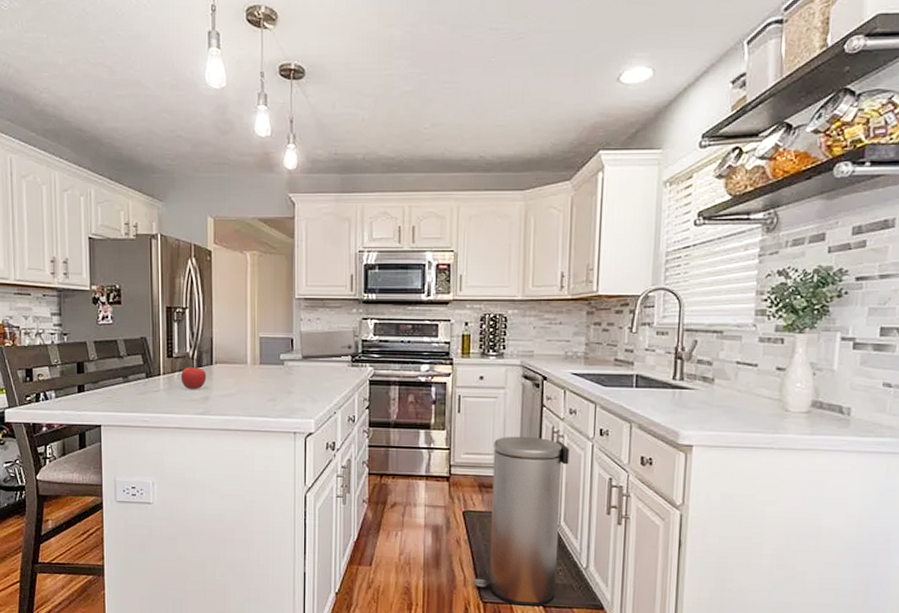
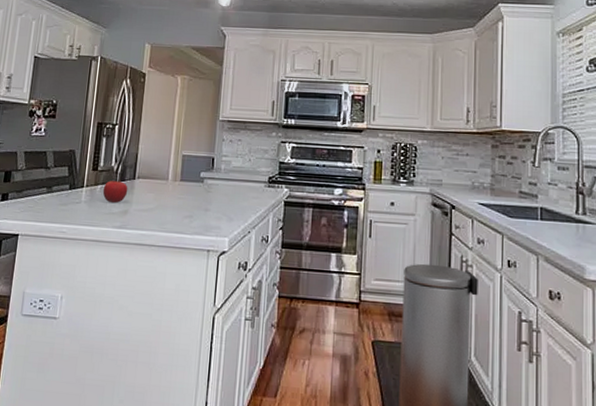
toaster: present [299,327,360,360] -> none [220,149,278,178]

